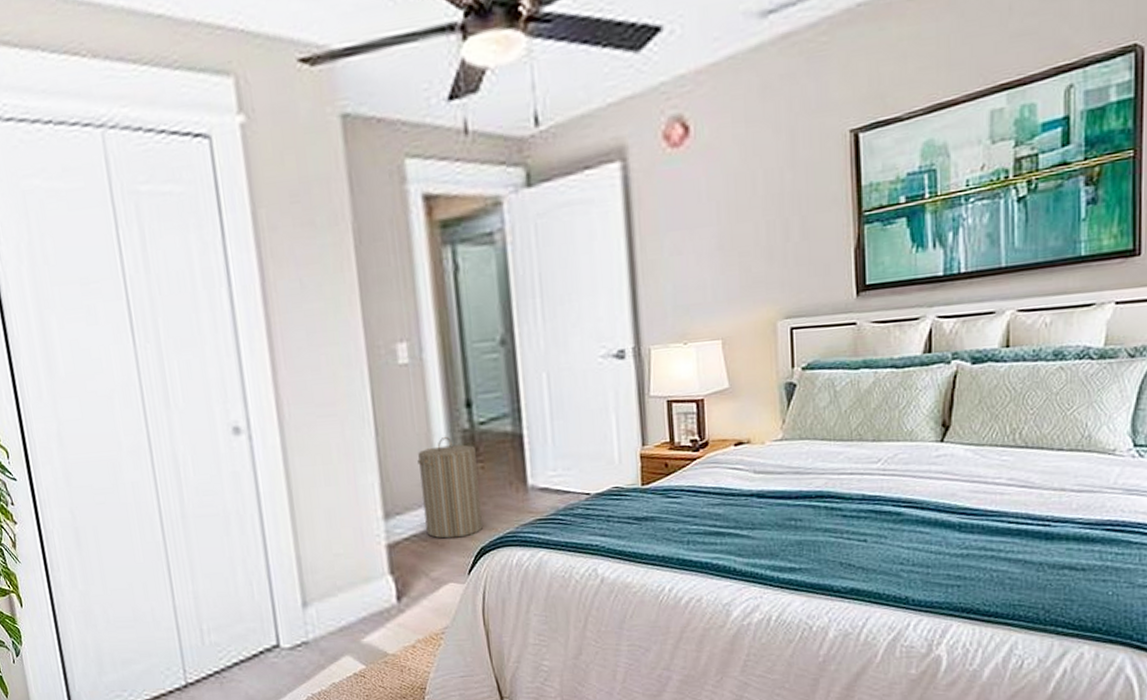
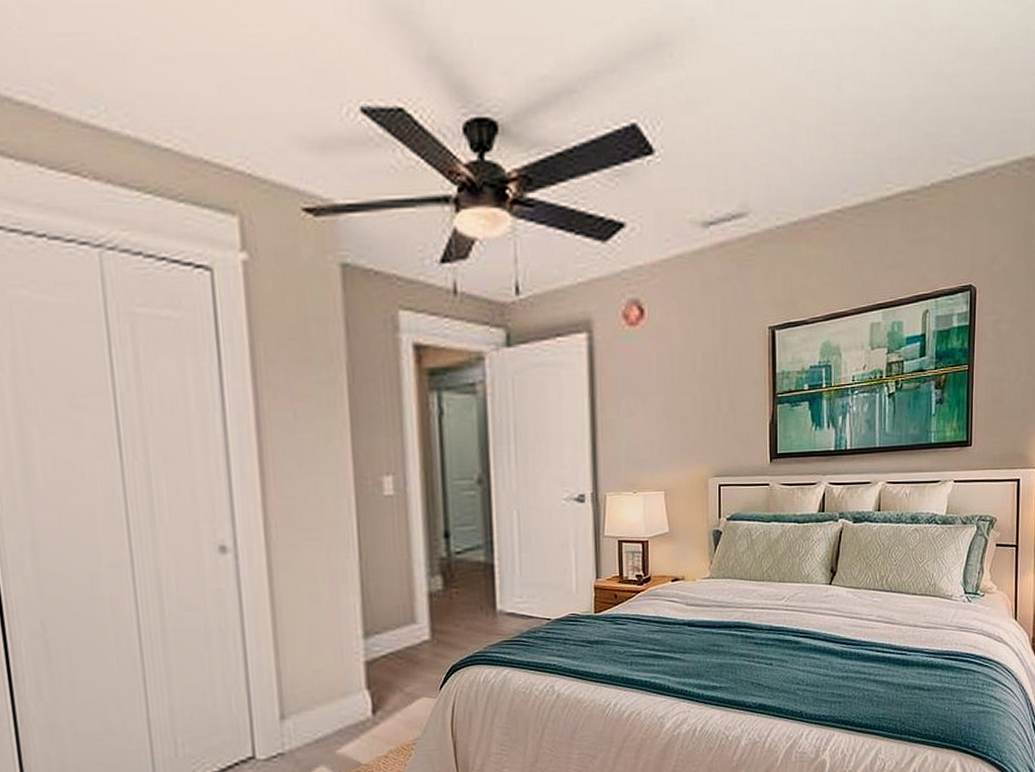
laundry hamper: present [417,436,483,539] -> none [398,563,455,657]

